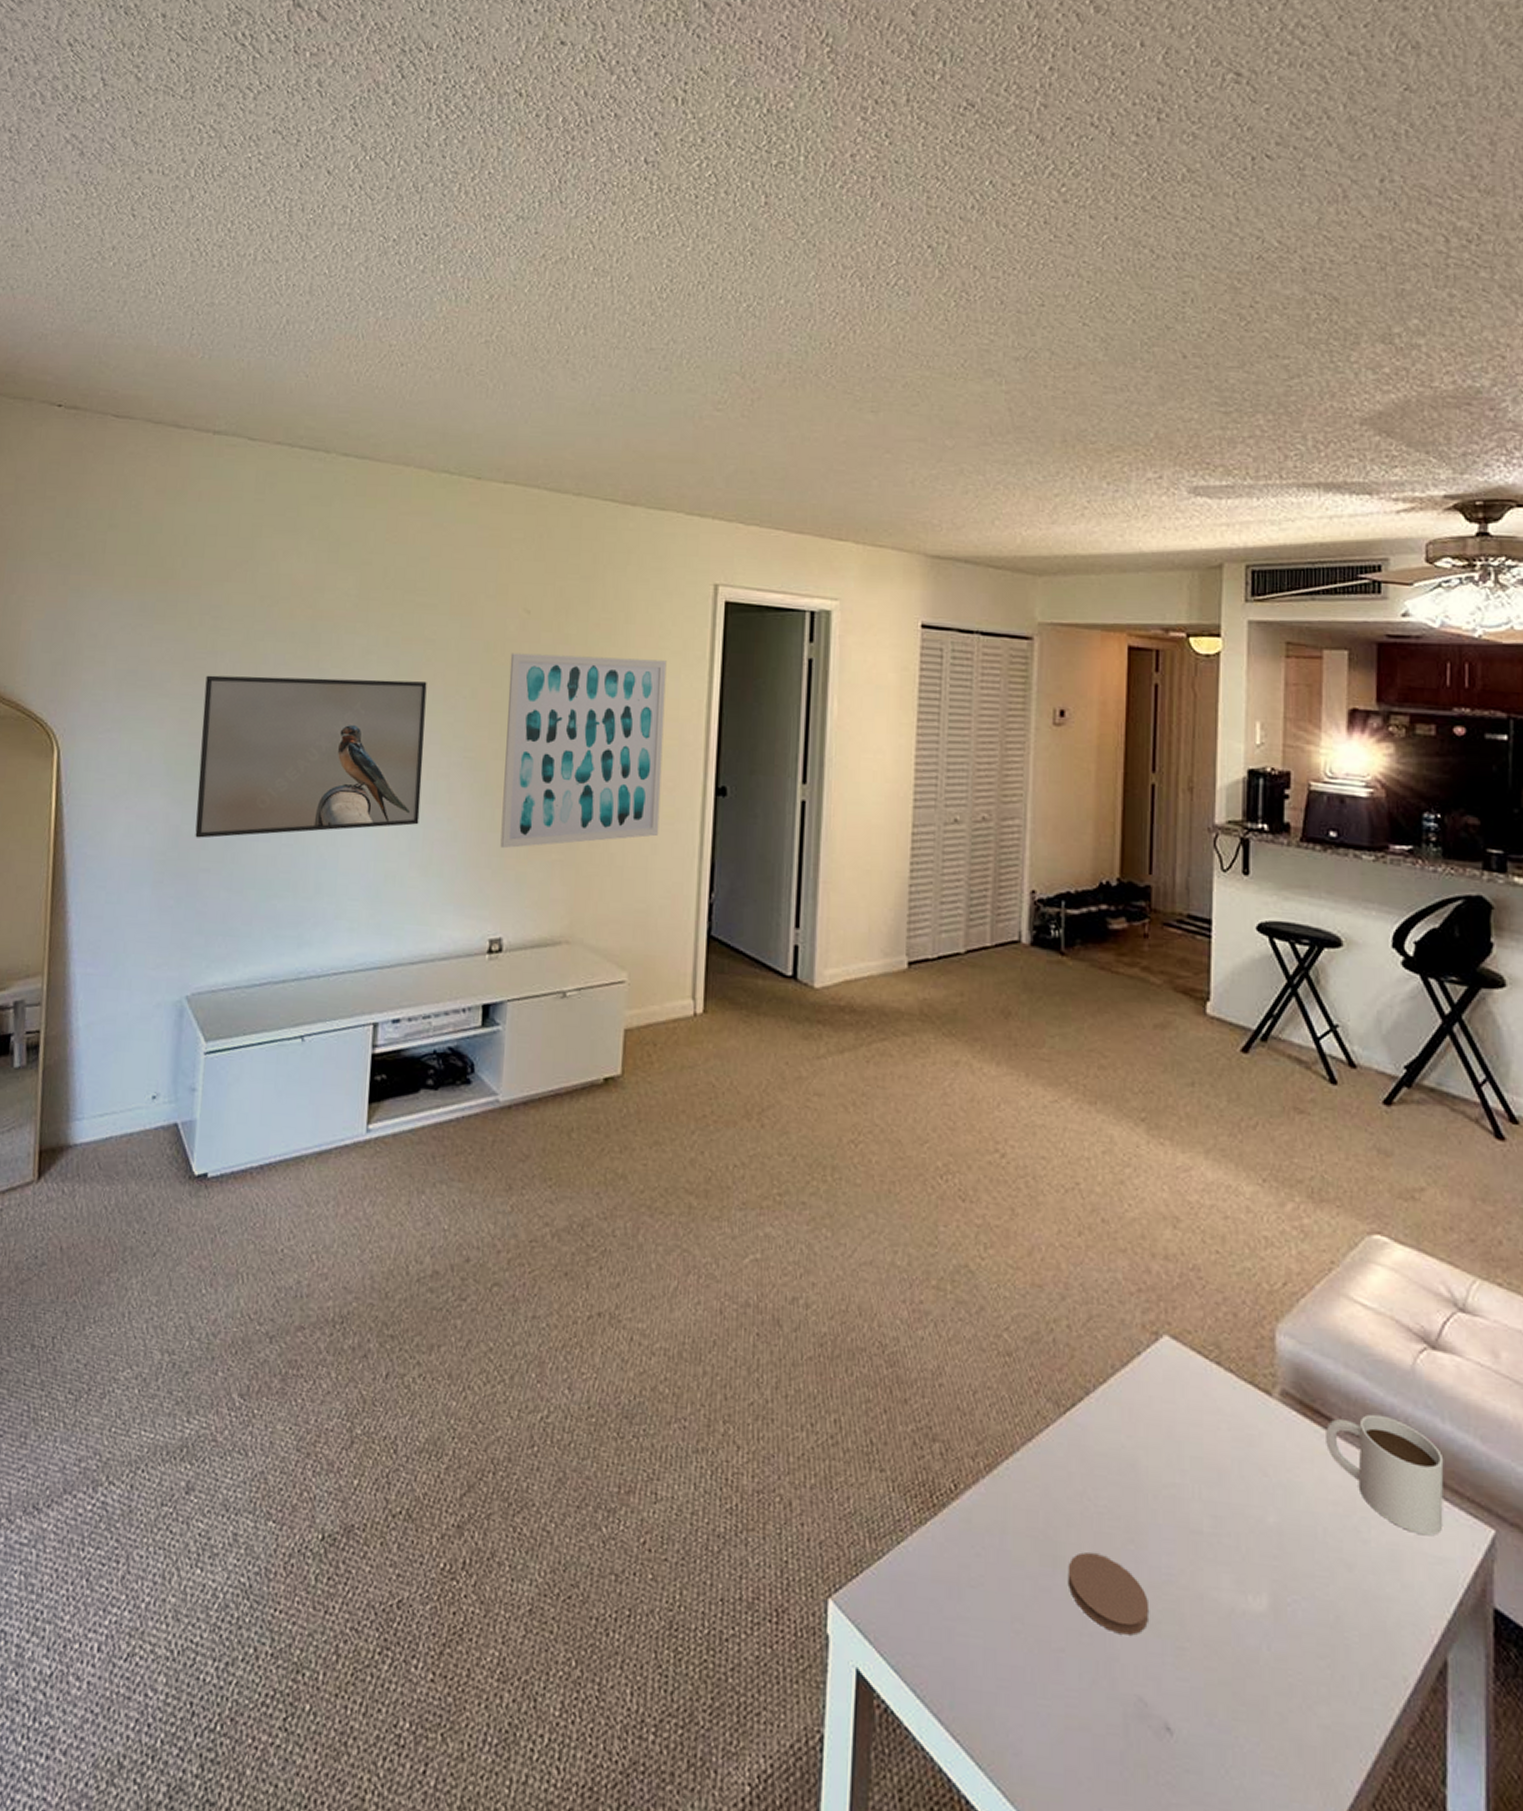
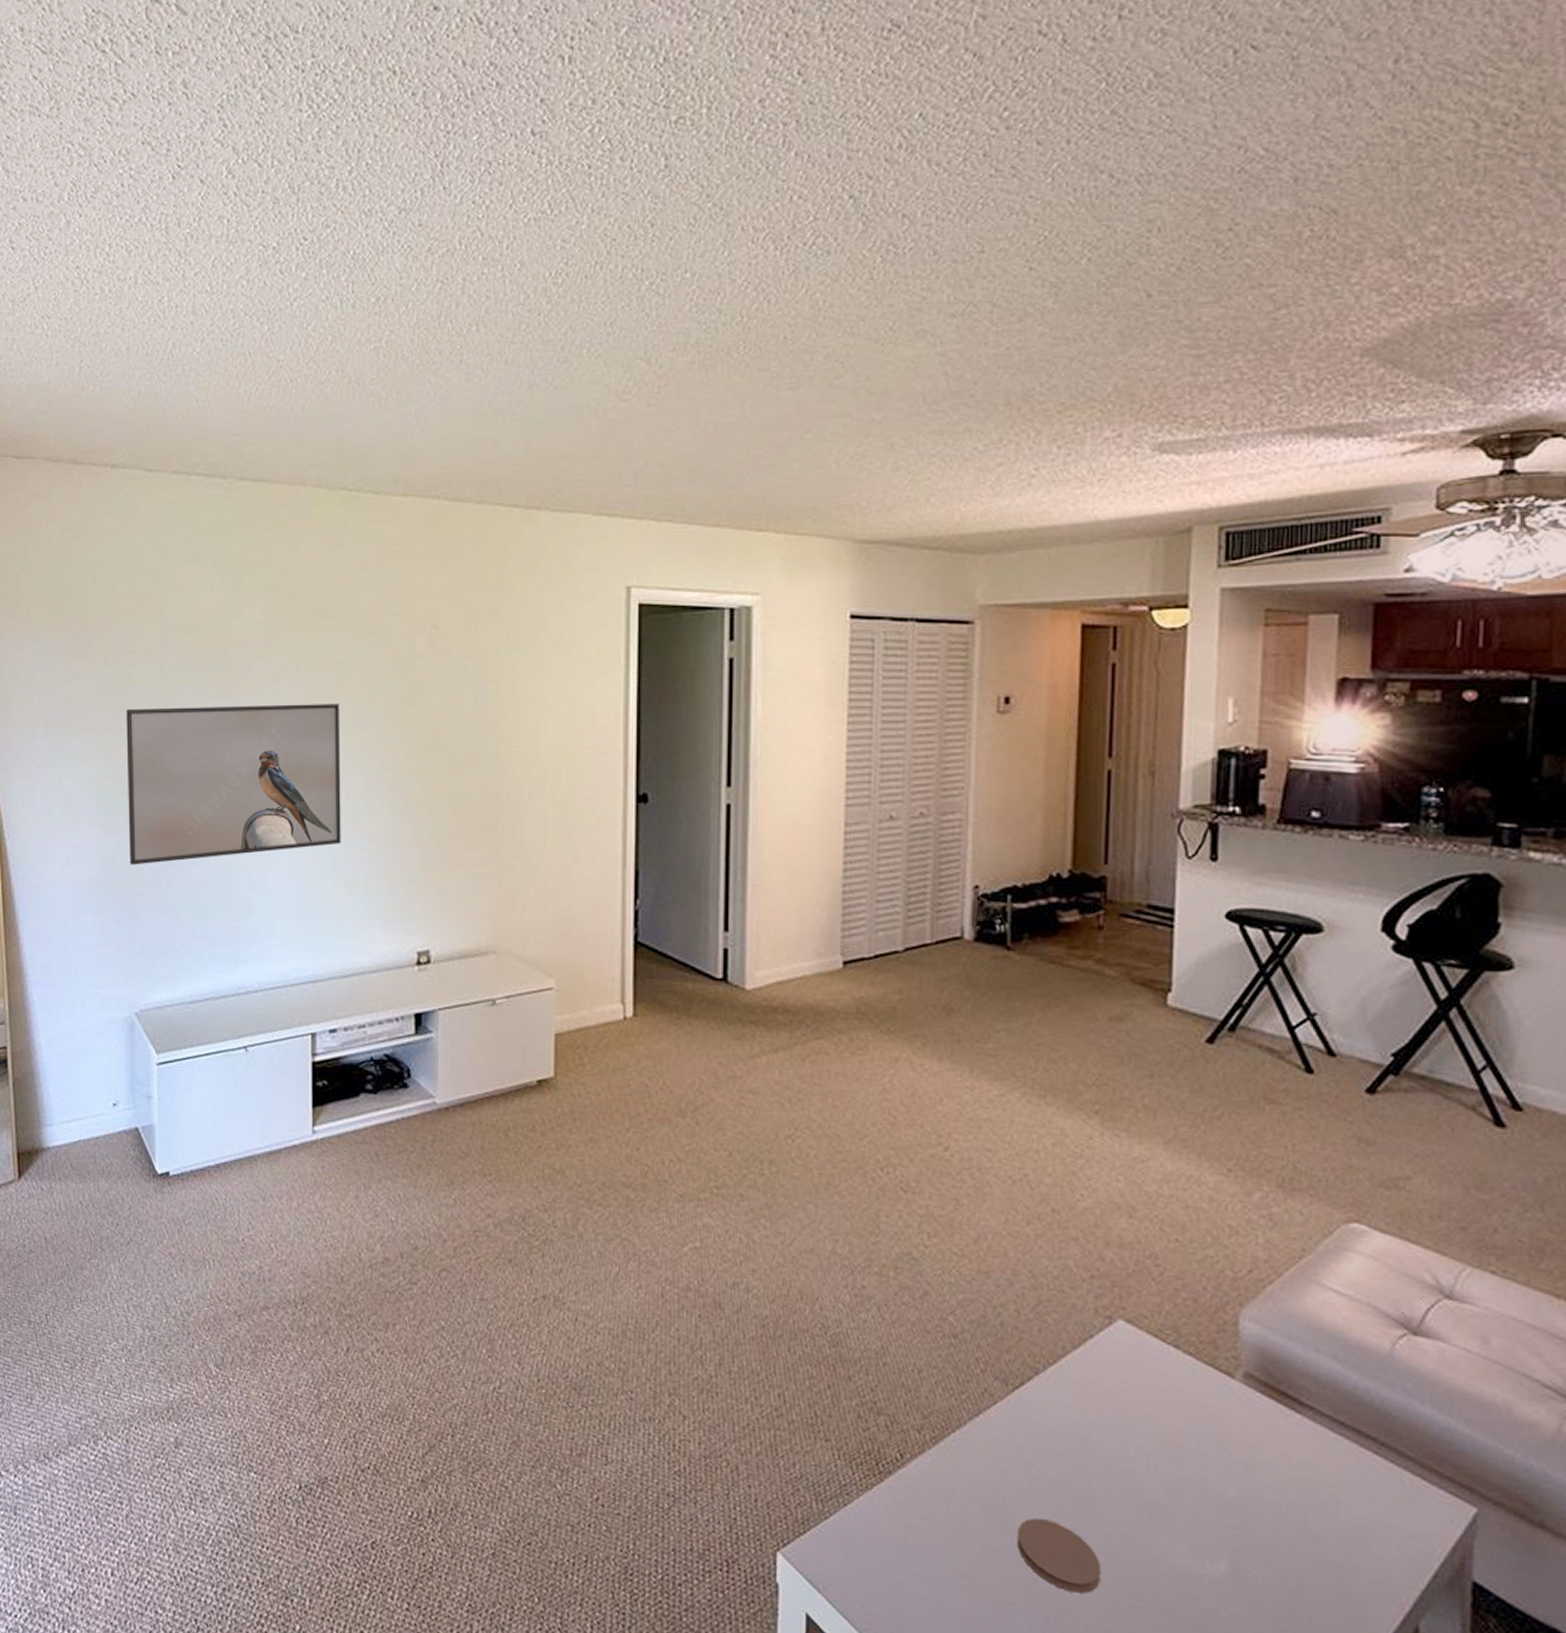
wall art: present [500,653,667,849] -> none [421,668,580,864]
mug: present [1326,1414,1444,1536] -> none [1292,1396,1422,1513]

